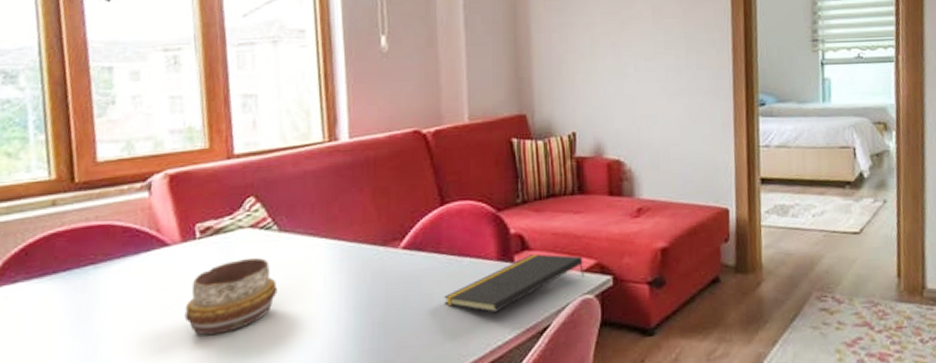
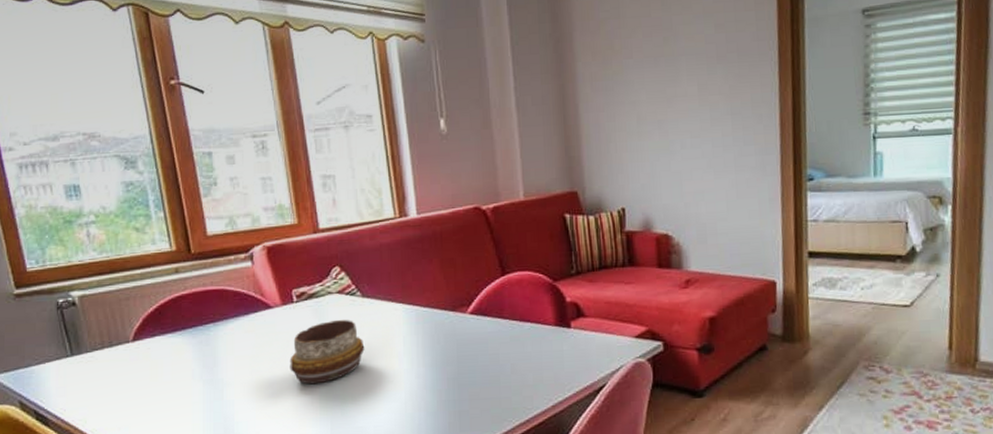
notepad: present [444,254,585,313] -> none [509,320,637,372]

